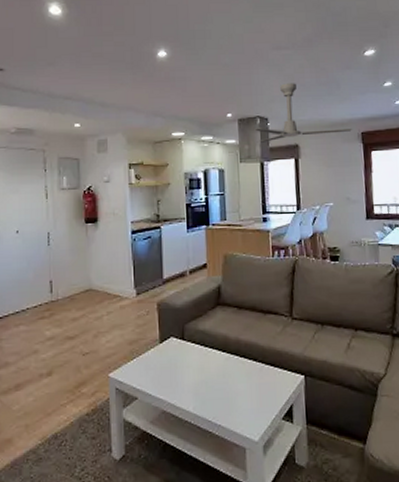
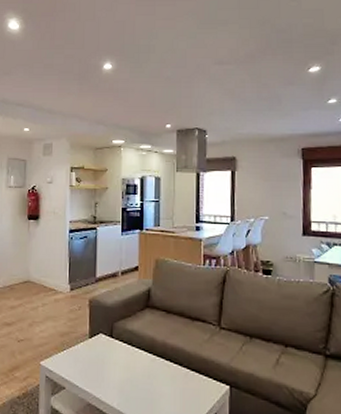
ceiling fan: present [254,83,353,143] -> none [192,97,293,154]

